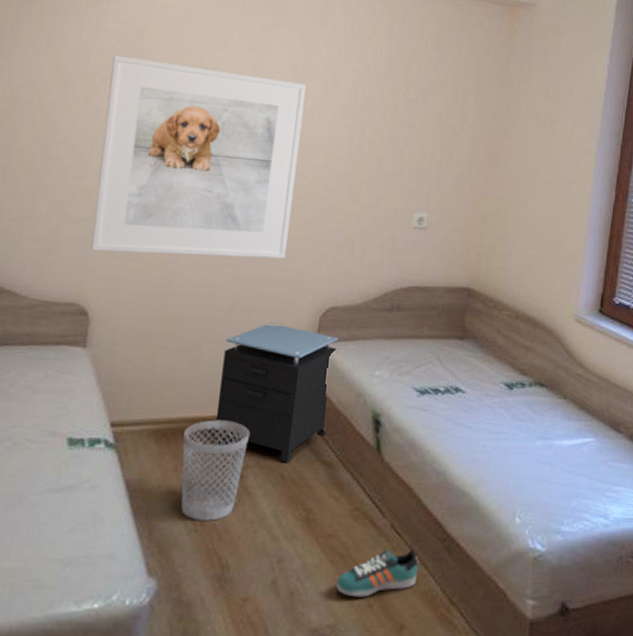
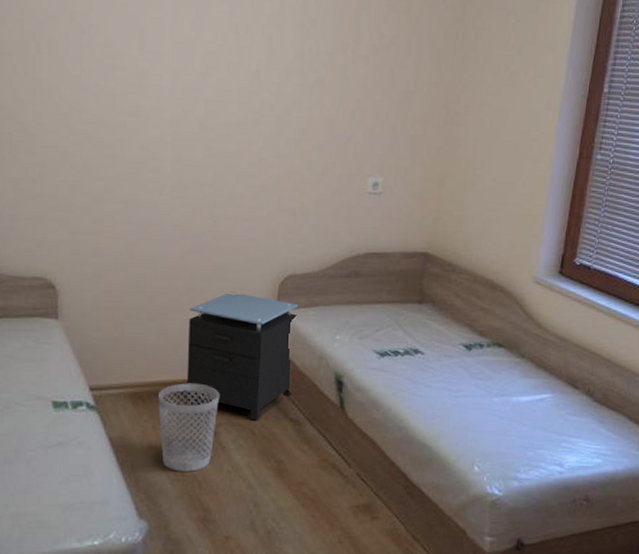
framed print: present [91,55,307,259] -> none [47,20,250,229]
sneaker: present [336,550,419,597] -> none [309,495,384,535]

